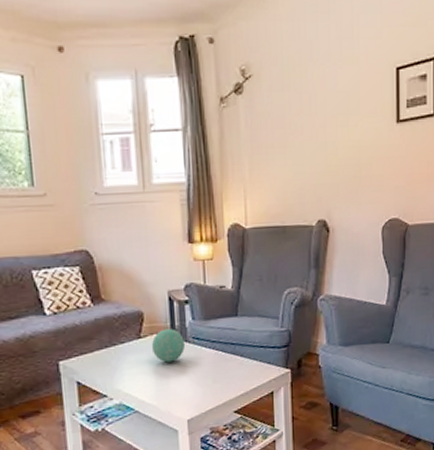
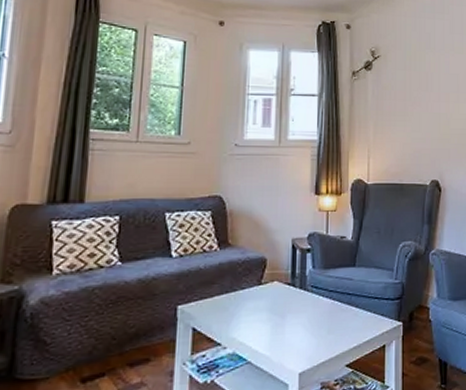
decorative ball: present [151,329,186,363] -> none [270,276,304,311]

